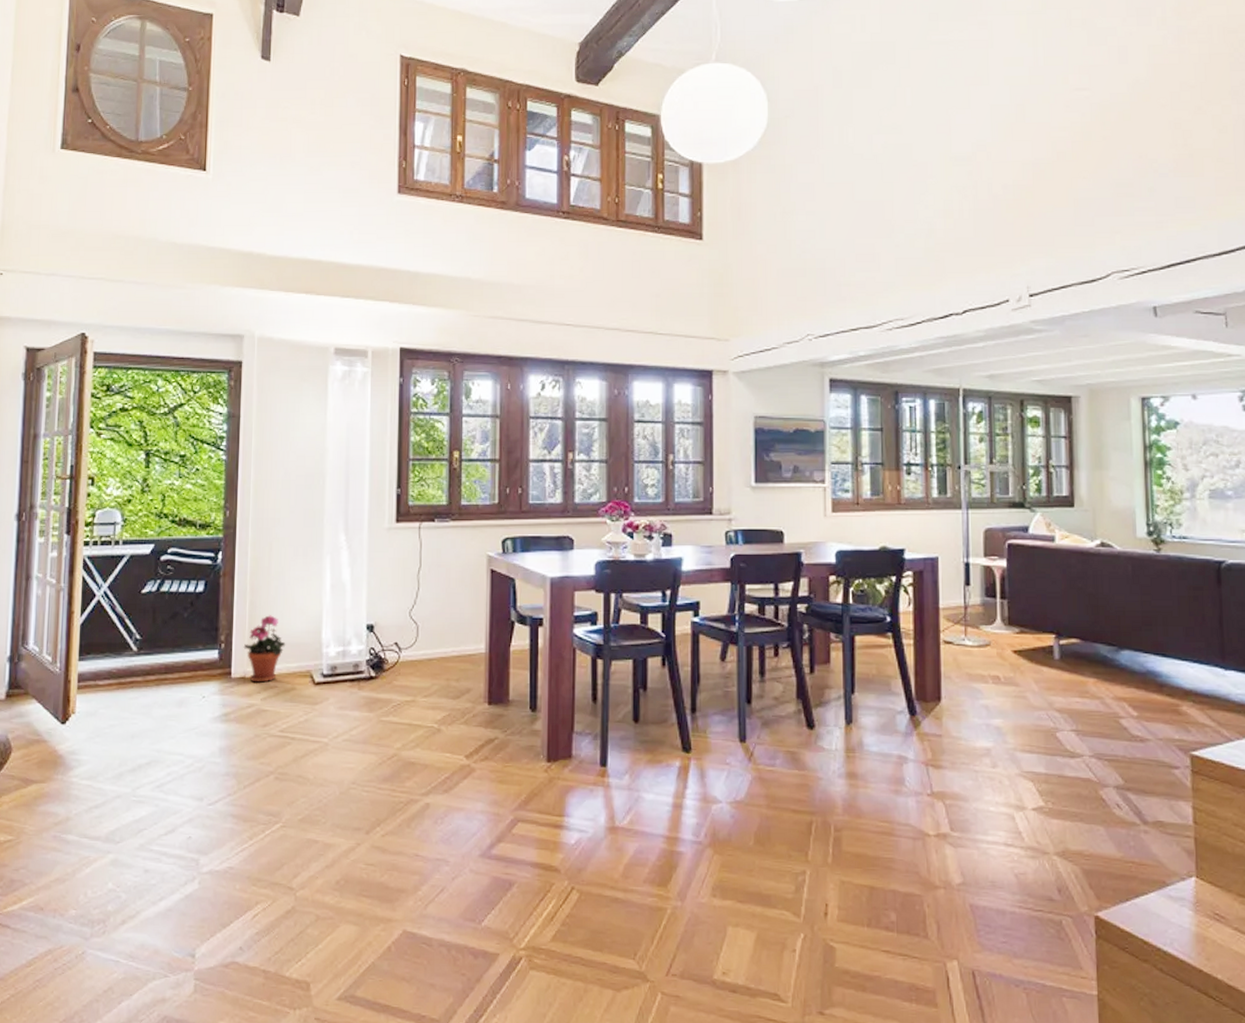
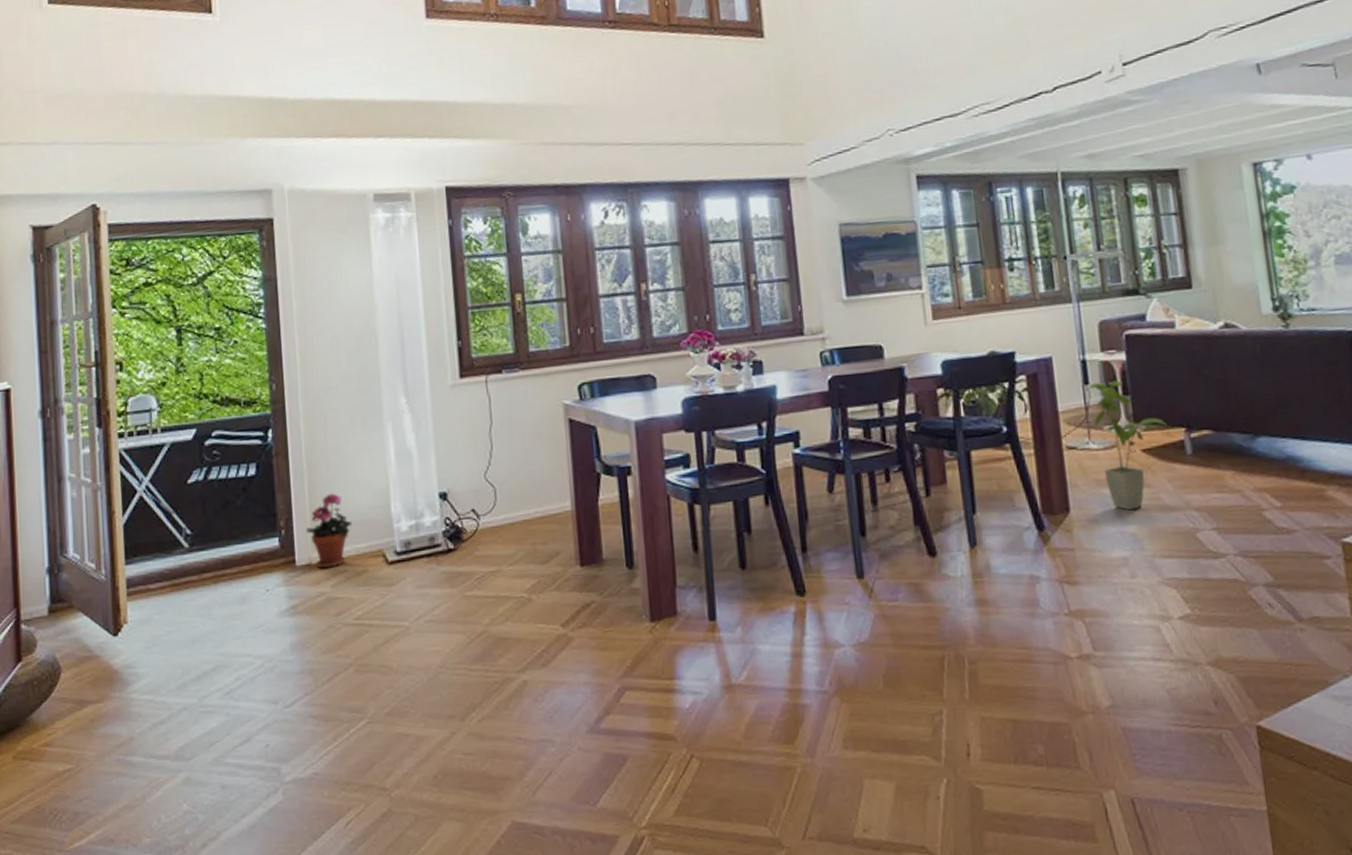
house plant: none [969,584,1039,705] -> present [1088,380,1167,511]

